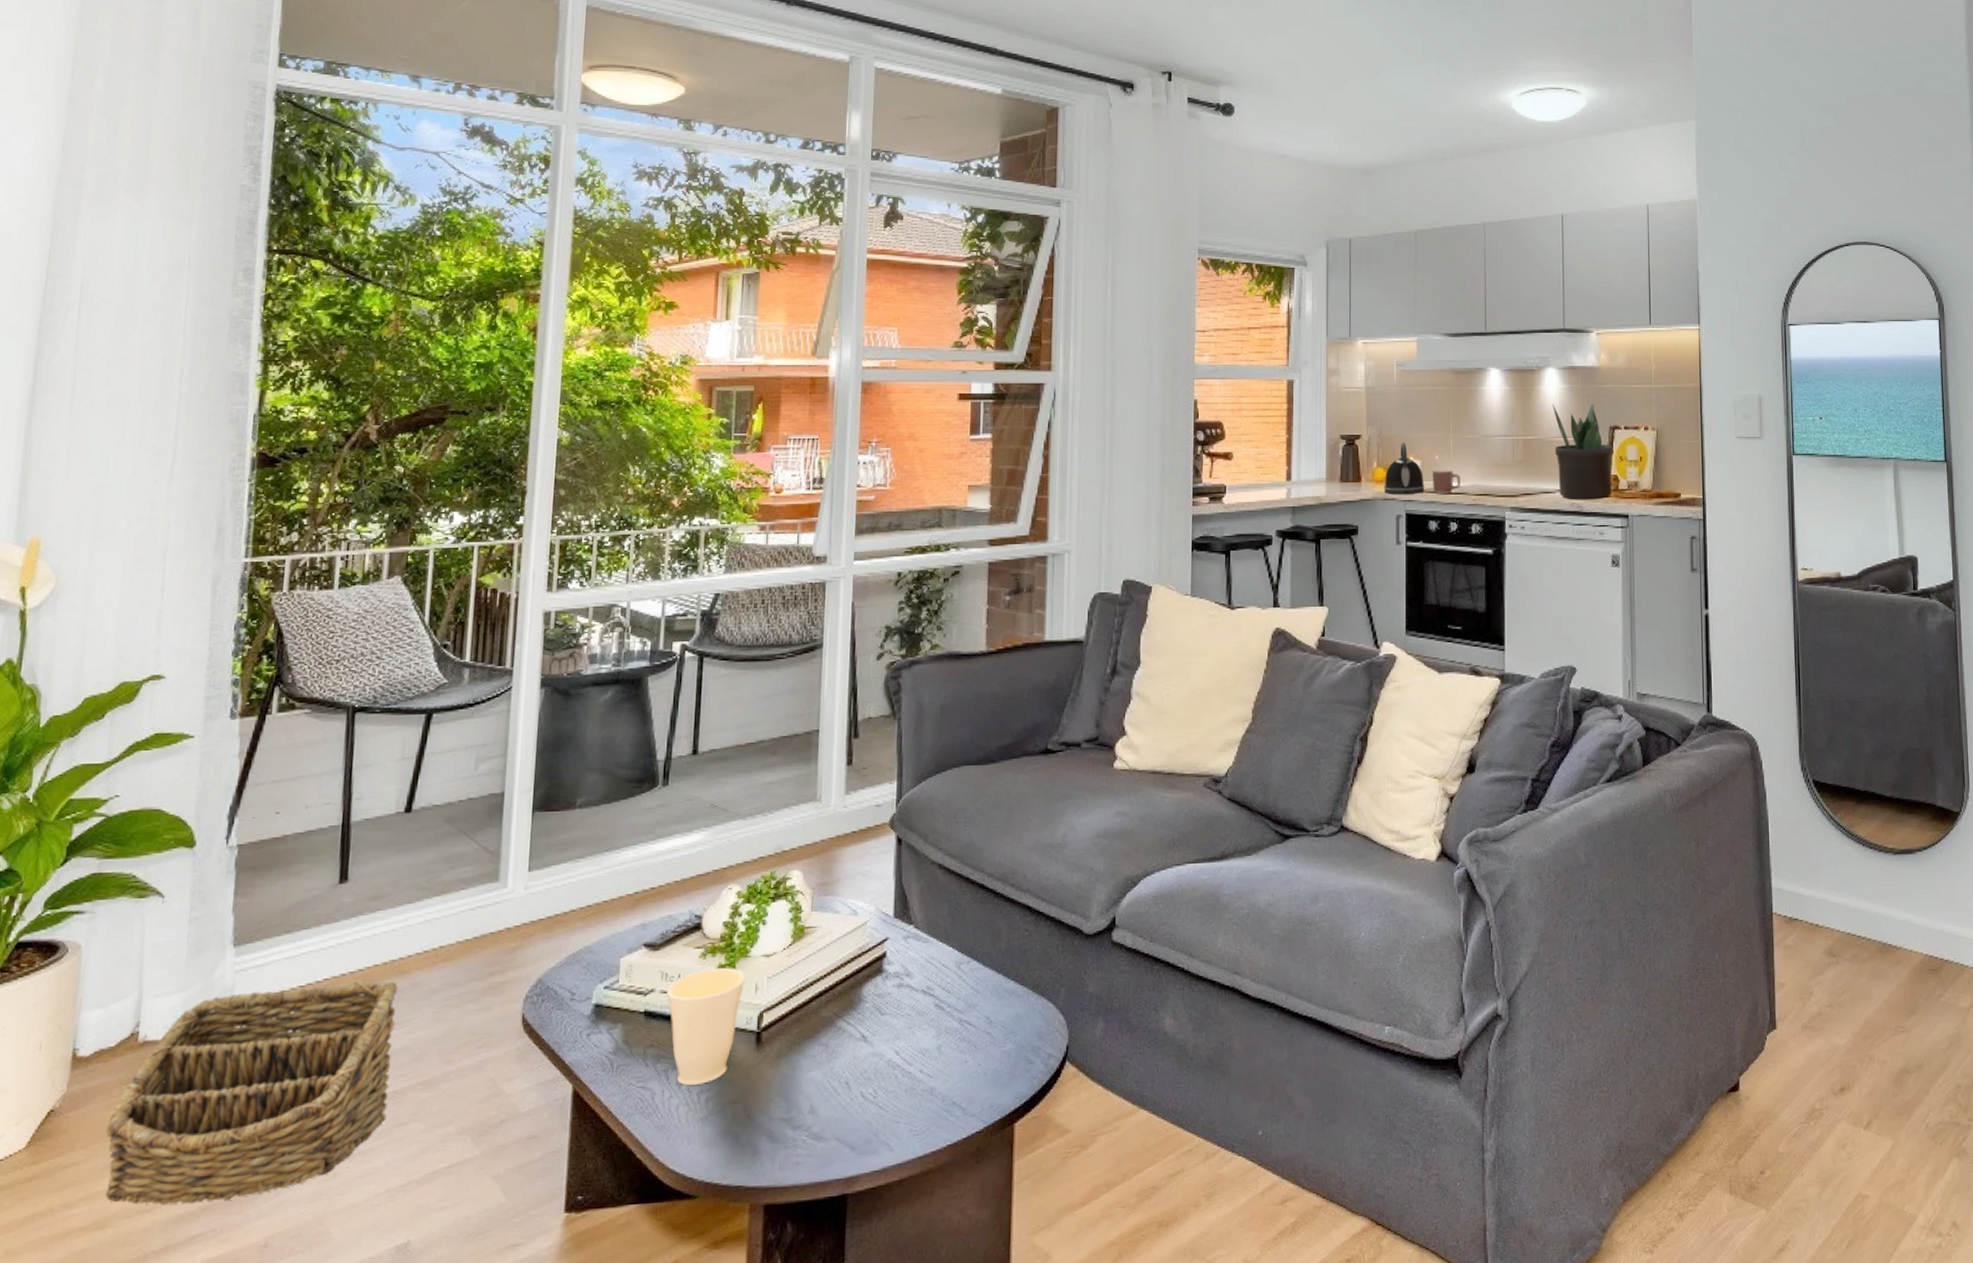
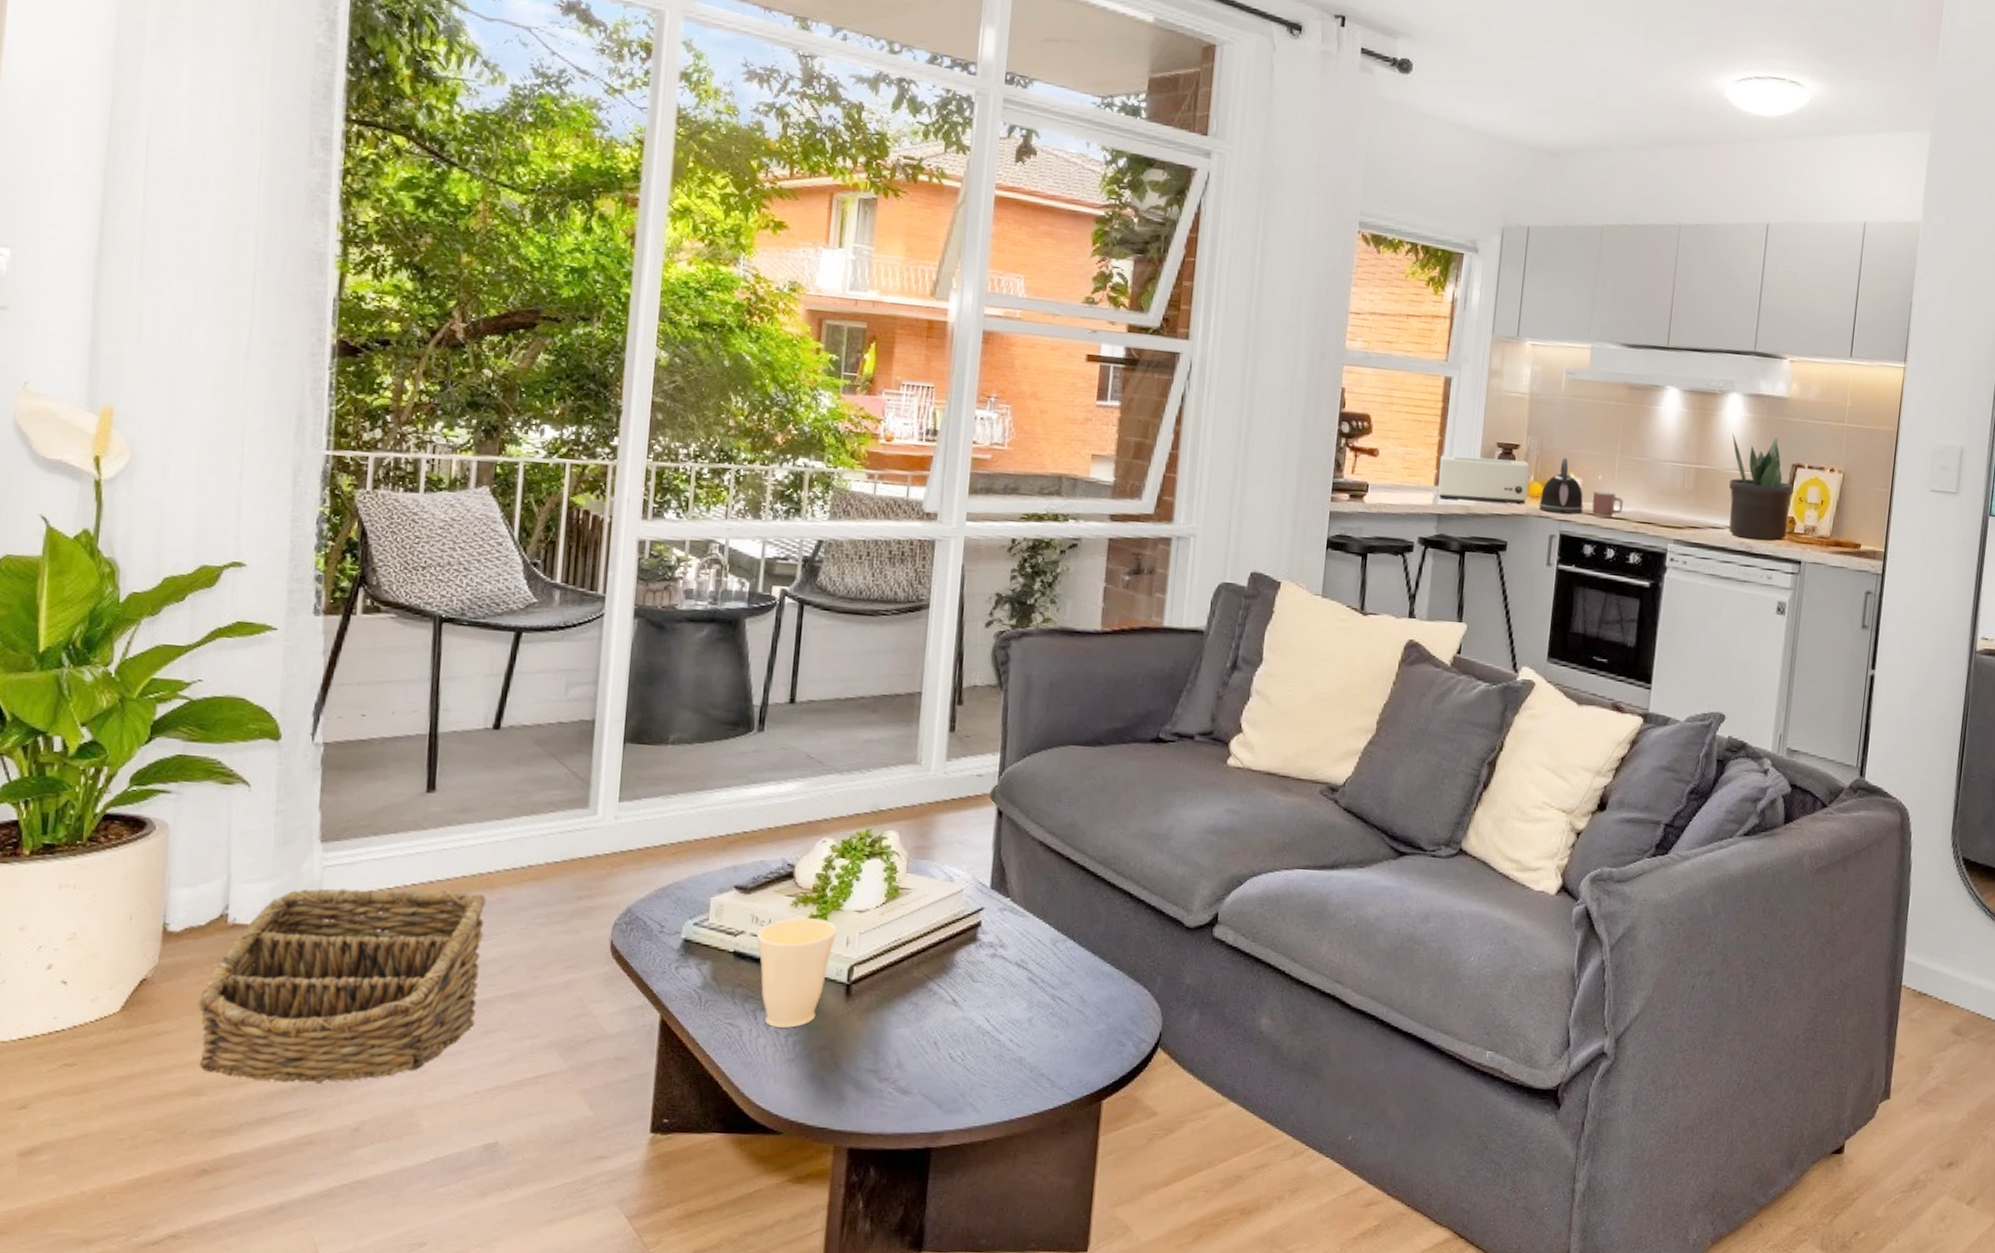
toaster: none [1289,449,1374,493] -> present [1437,455,1531,504]

